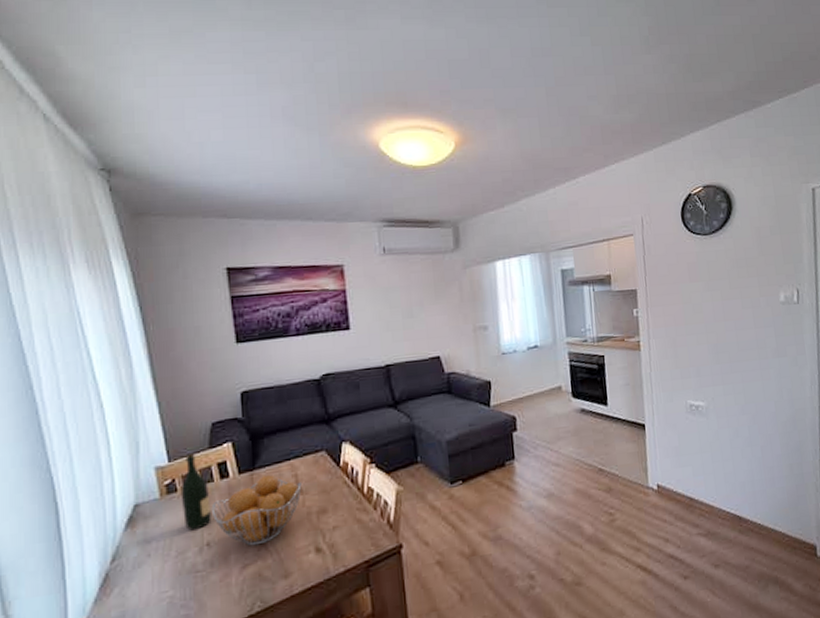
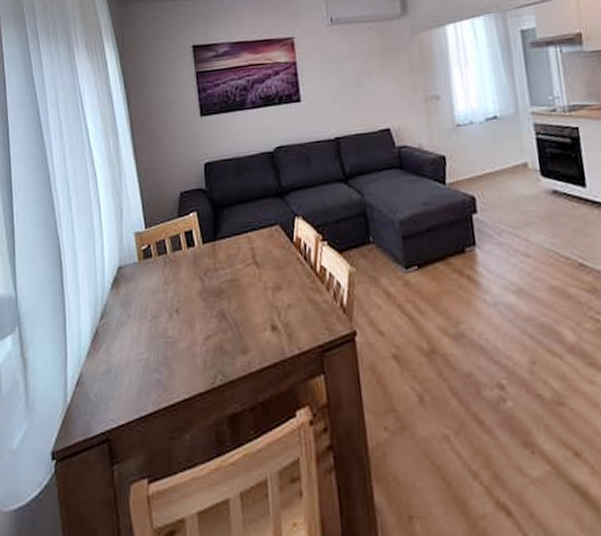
wine bottle: present [180,452,211,531] -> none [154,220,180,296]
fruit basket: present [211,475,302,546] -> none [179,246,258,317]

